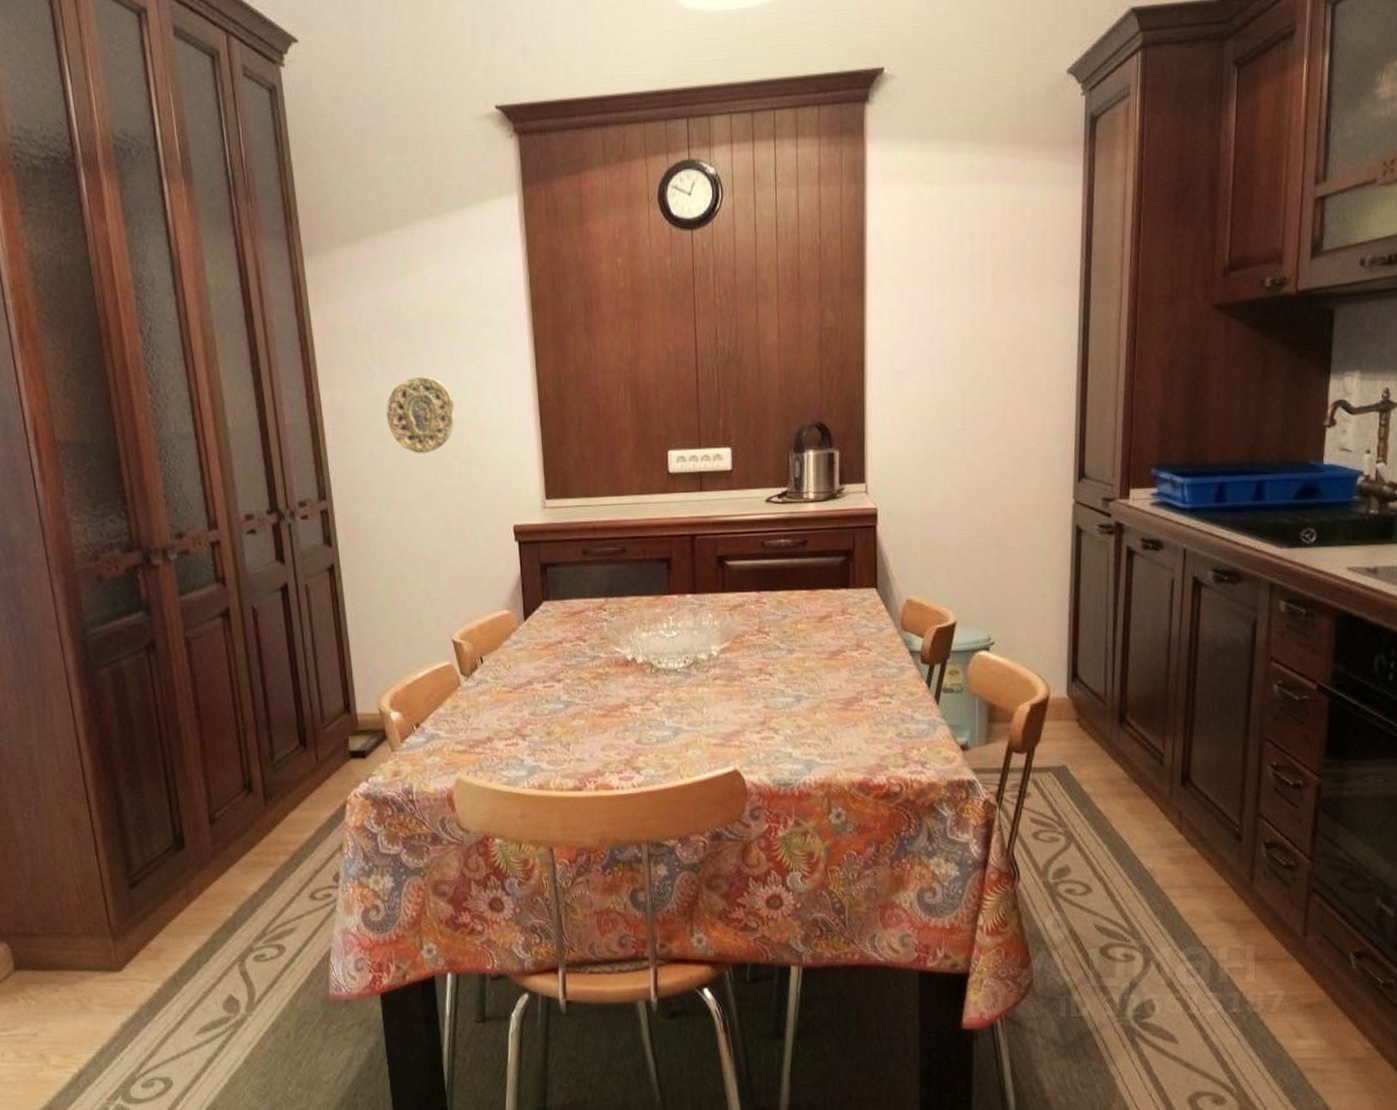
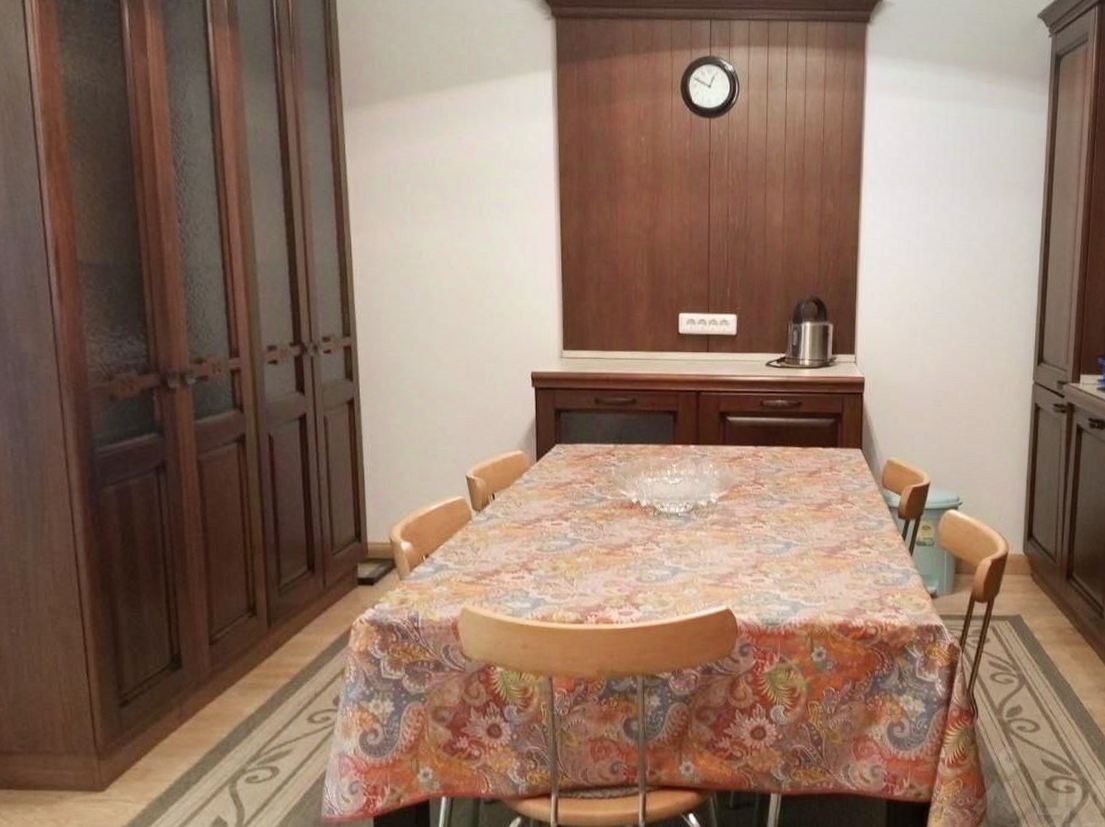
decorative plate: present [386,376,455,454] -> none [415,228,481,300]

